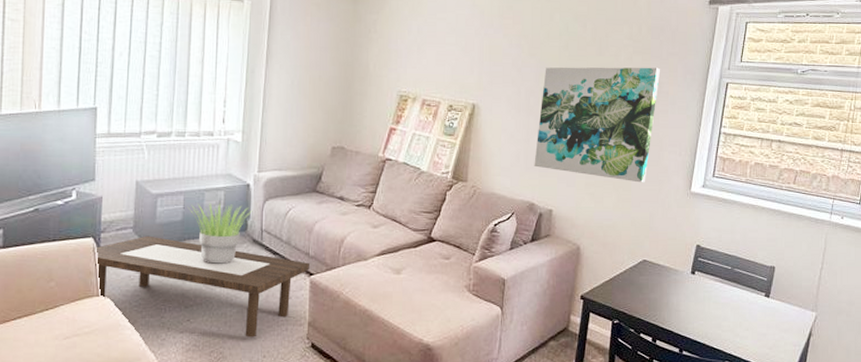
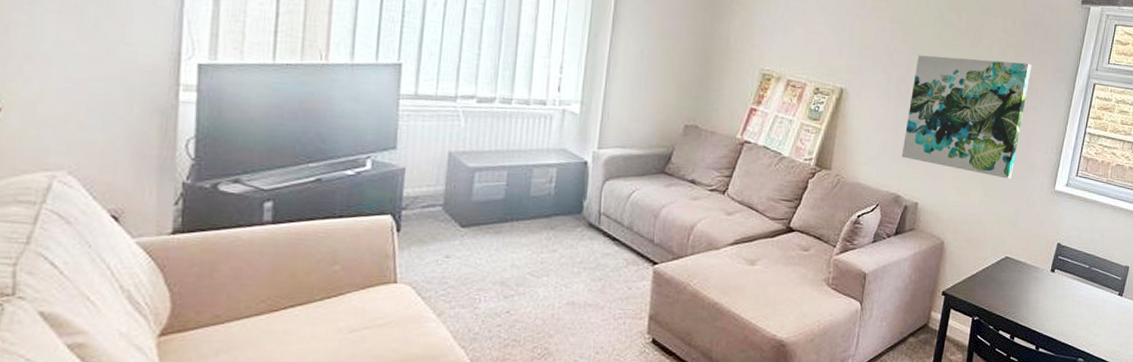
coffee table: present [95,235,309,337] -> none [393,215,654,332]
potted plant: present [190,203,252,264] -> none [514,180,589,249]

